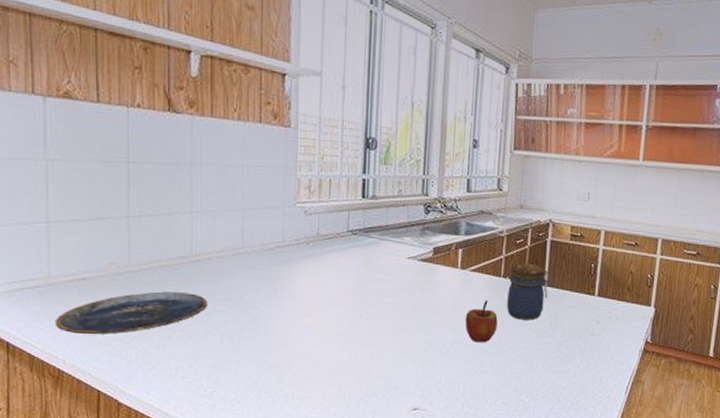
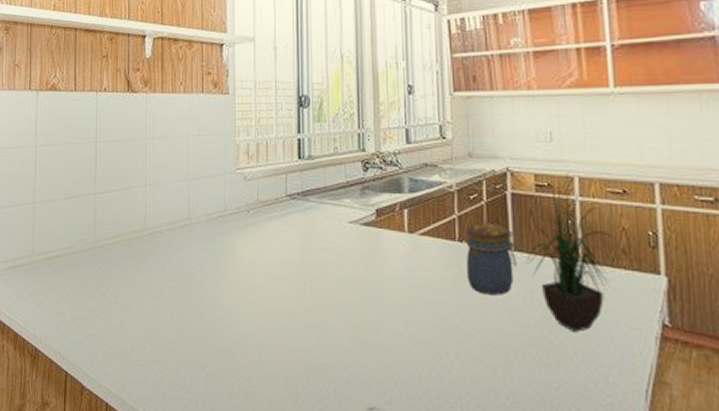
plate: present [56,291,207,335] -> none [36,267,158,313]
apple: present [465,300,498,343] -> none [419,269,459,325]
potted plant: none [555,227,625,347] -> present [526,173,617,332]

